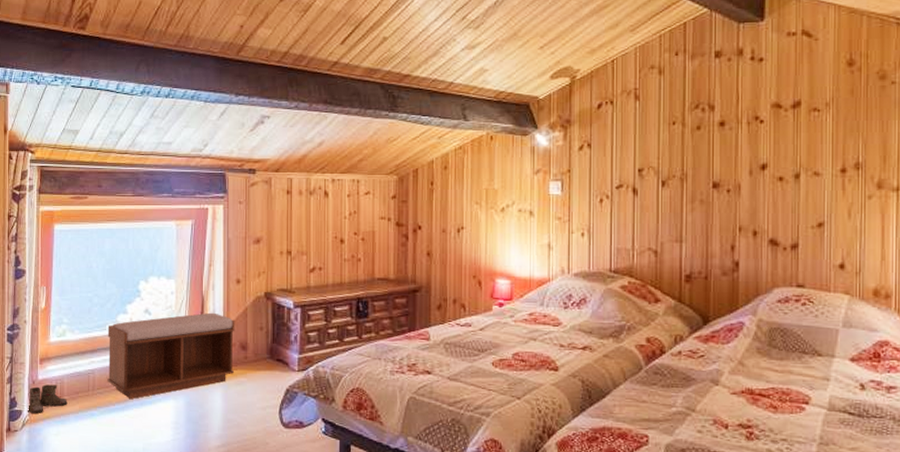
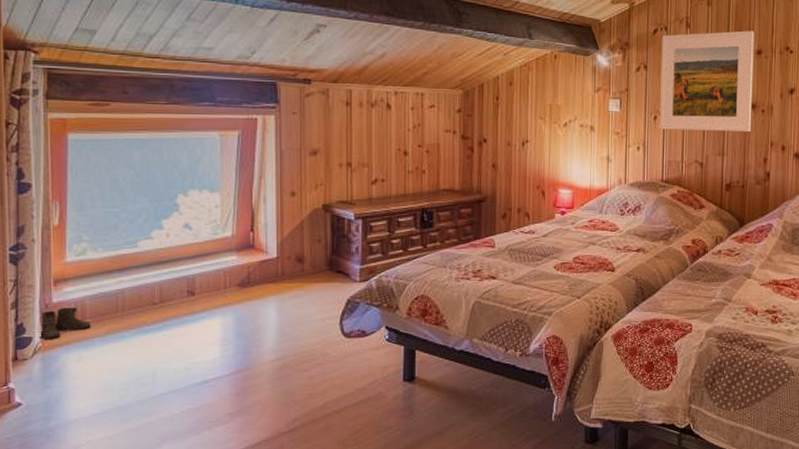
bench: present [107,312,235,399] -> none [139,226,290,317]
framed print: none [606,100,716,216] -> present [660,30,755,133]

